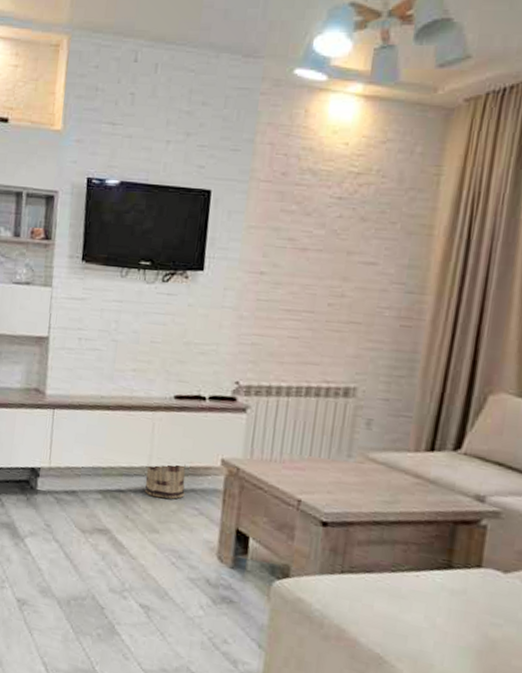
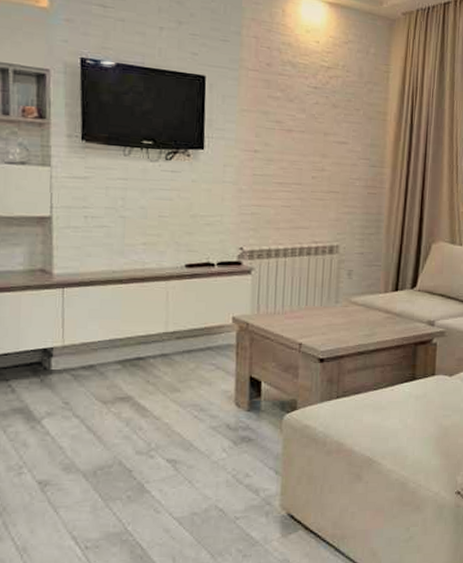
basket: present [144,464,186,500] -> none [163,326,202,360]

